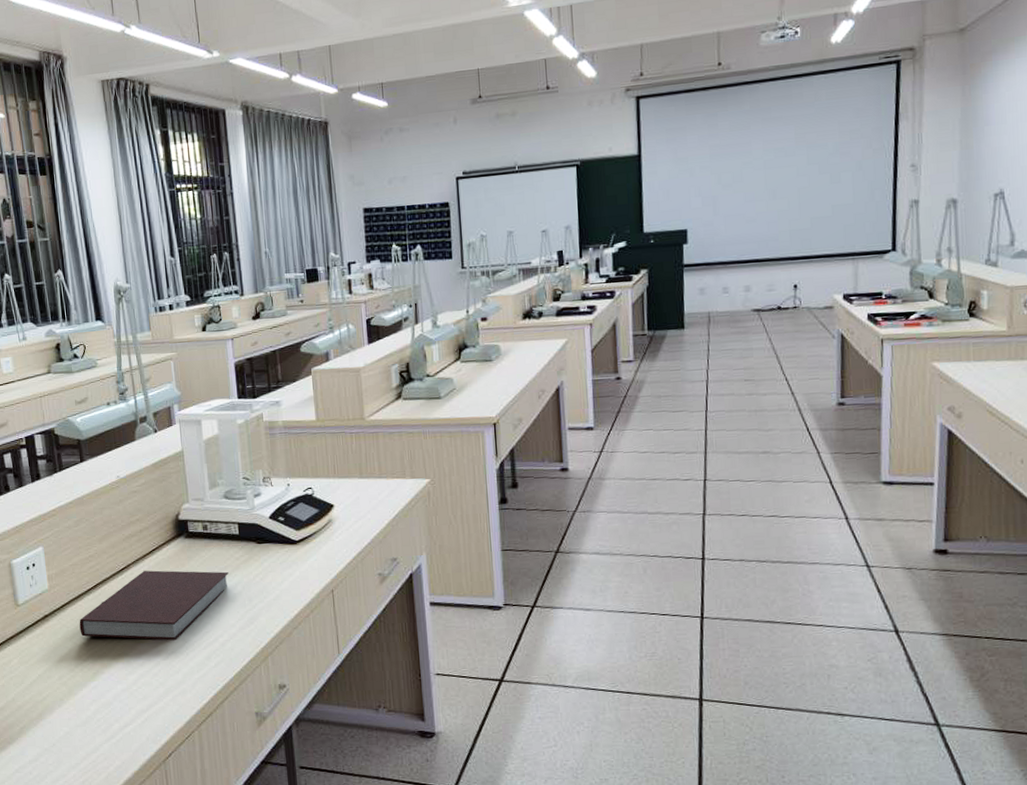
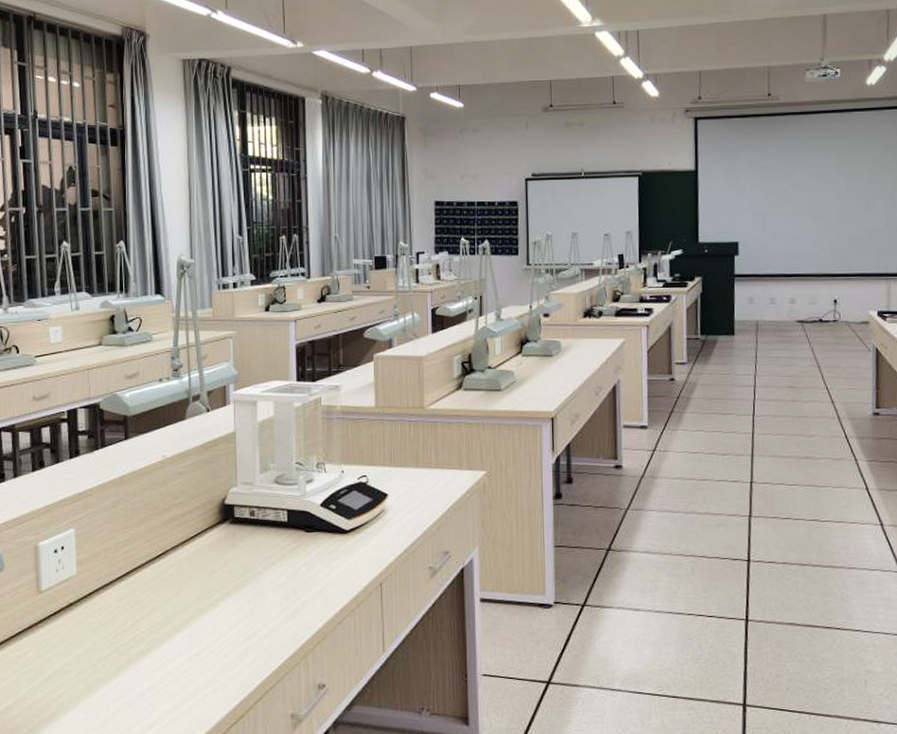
notebook: present [79,570,229,640] -> none [107,557,273,633]

